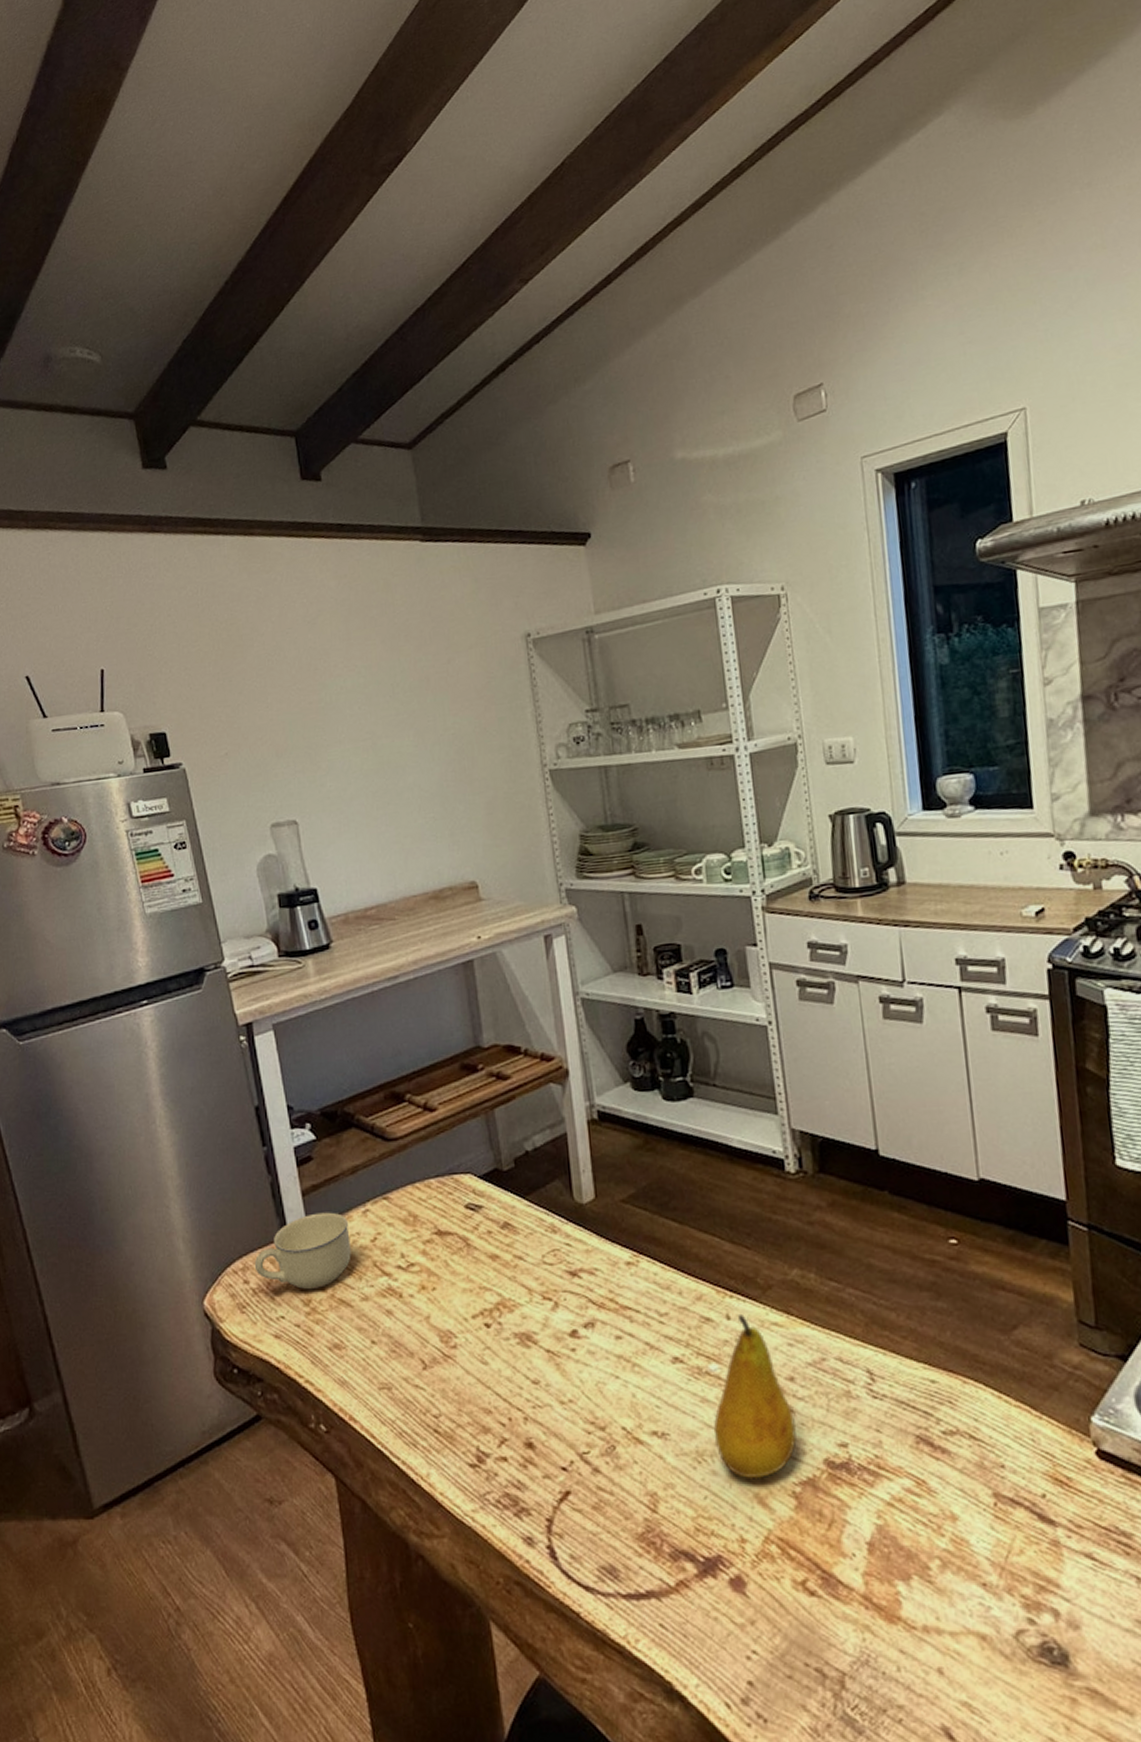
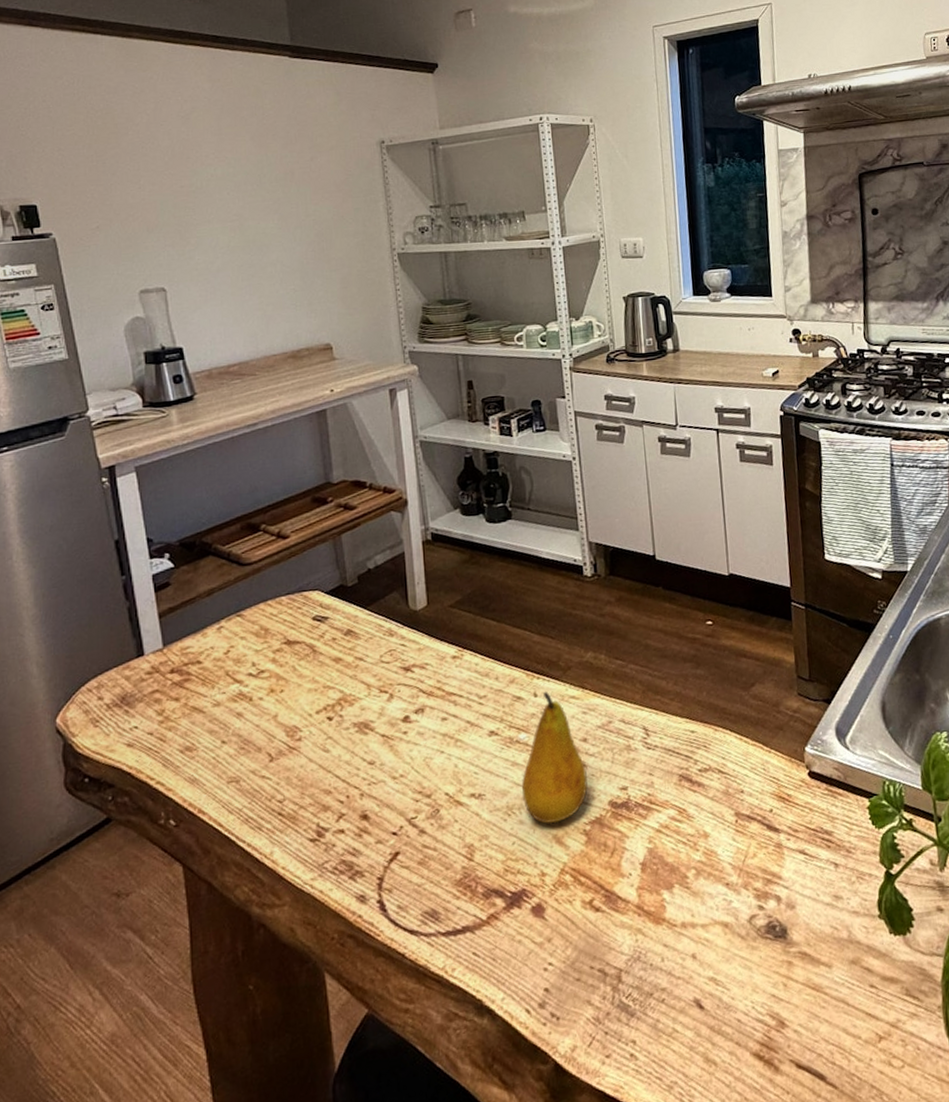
cup: present [254,1212,351,1290] -> none [109,630,205,701]

